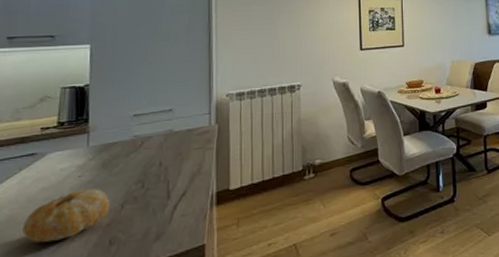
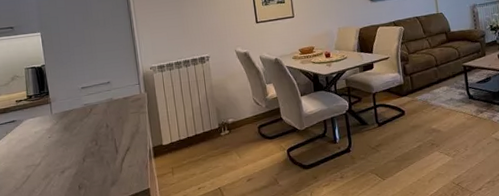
fruit: present [22,188,110,243] -> none [15,146,75,188]

